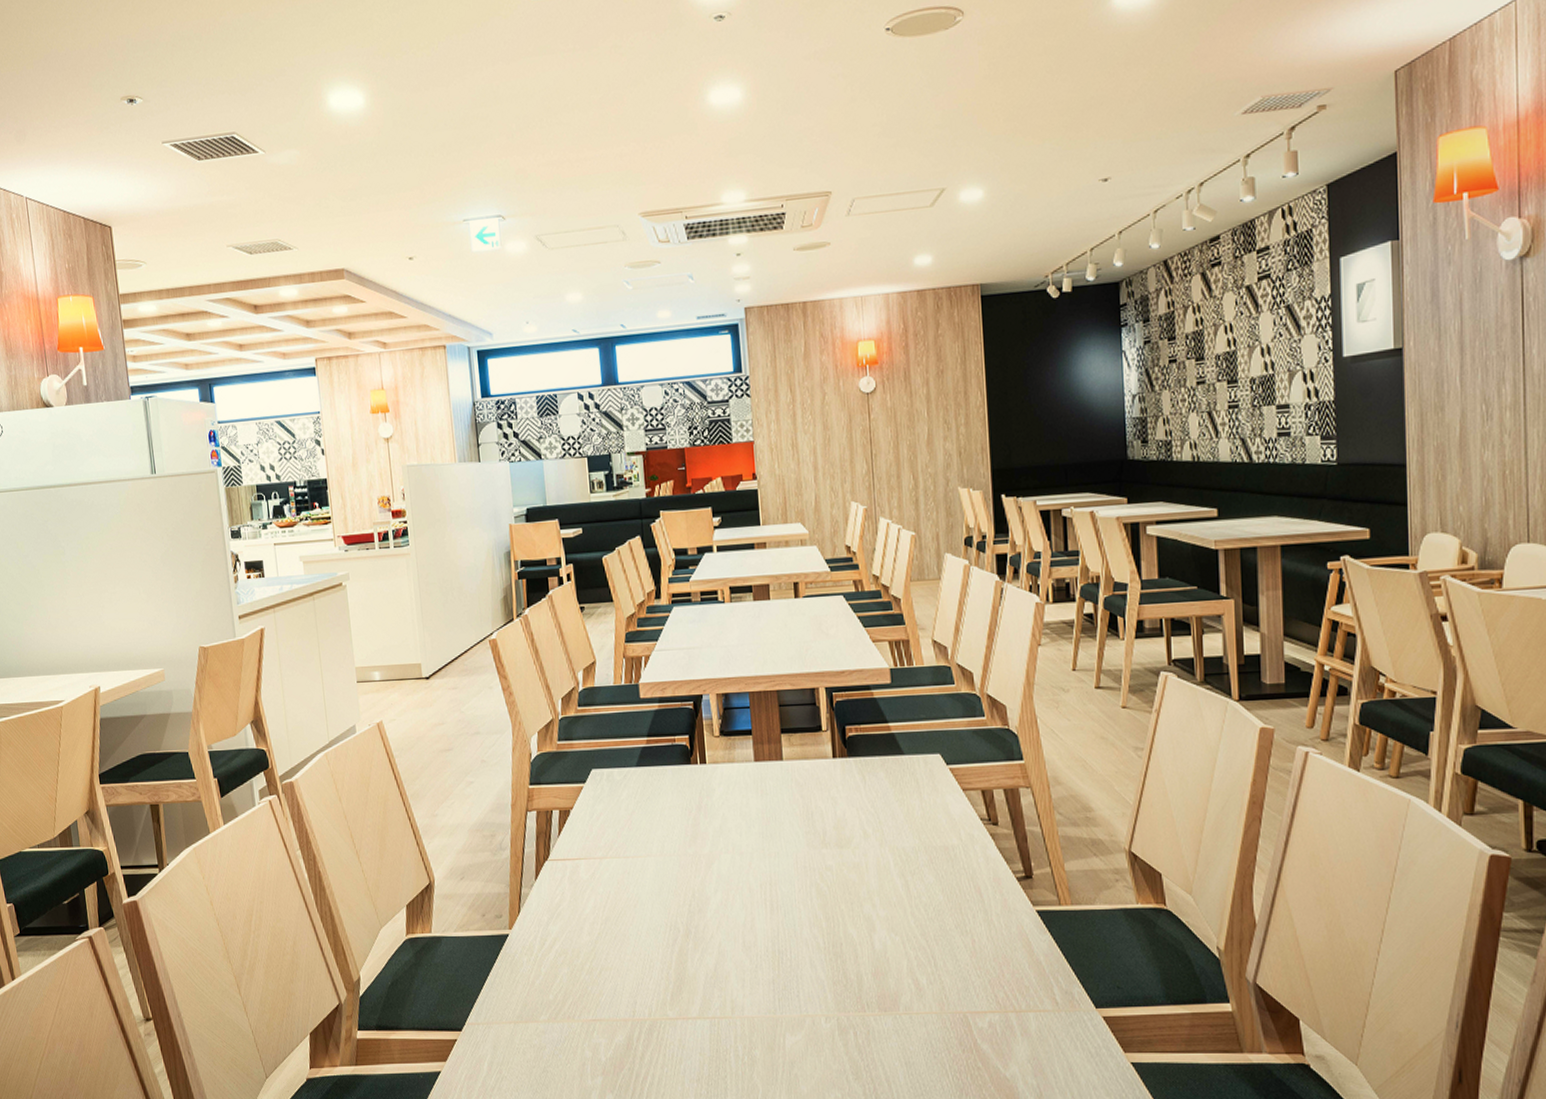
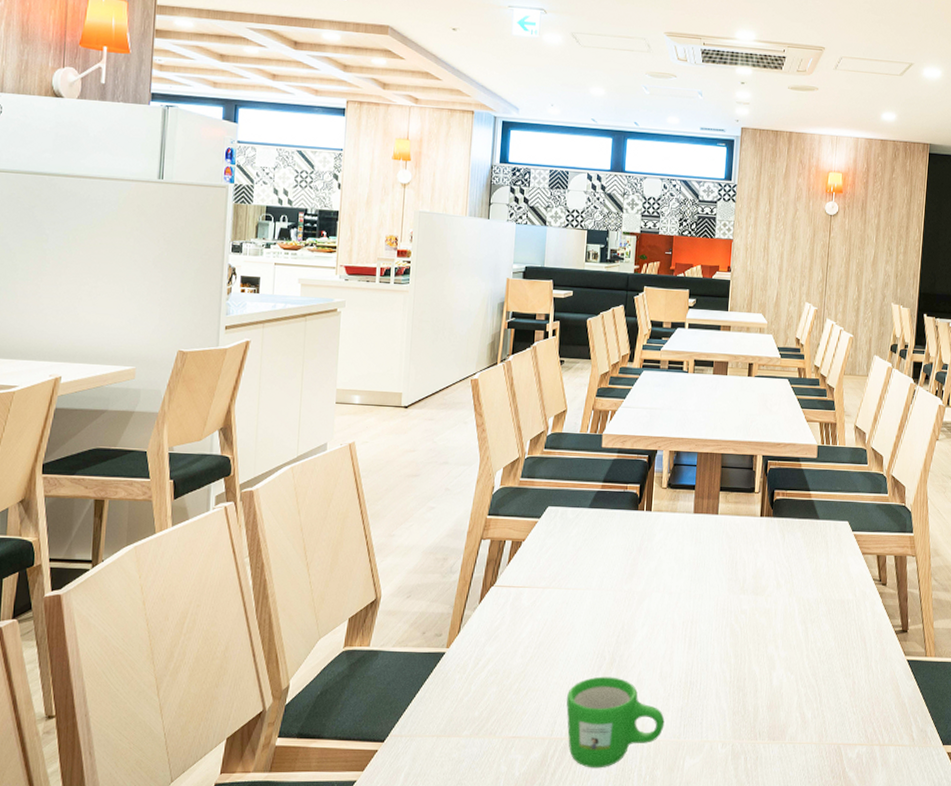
mug: none [644,950,756,1050] -> present [566,676,665,769]

